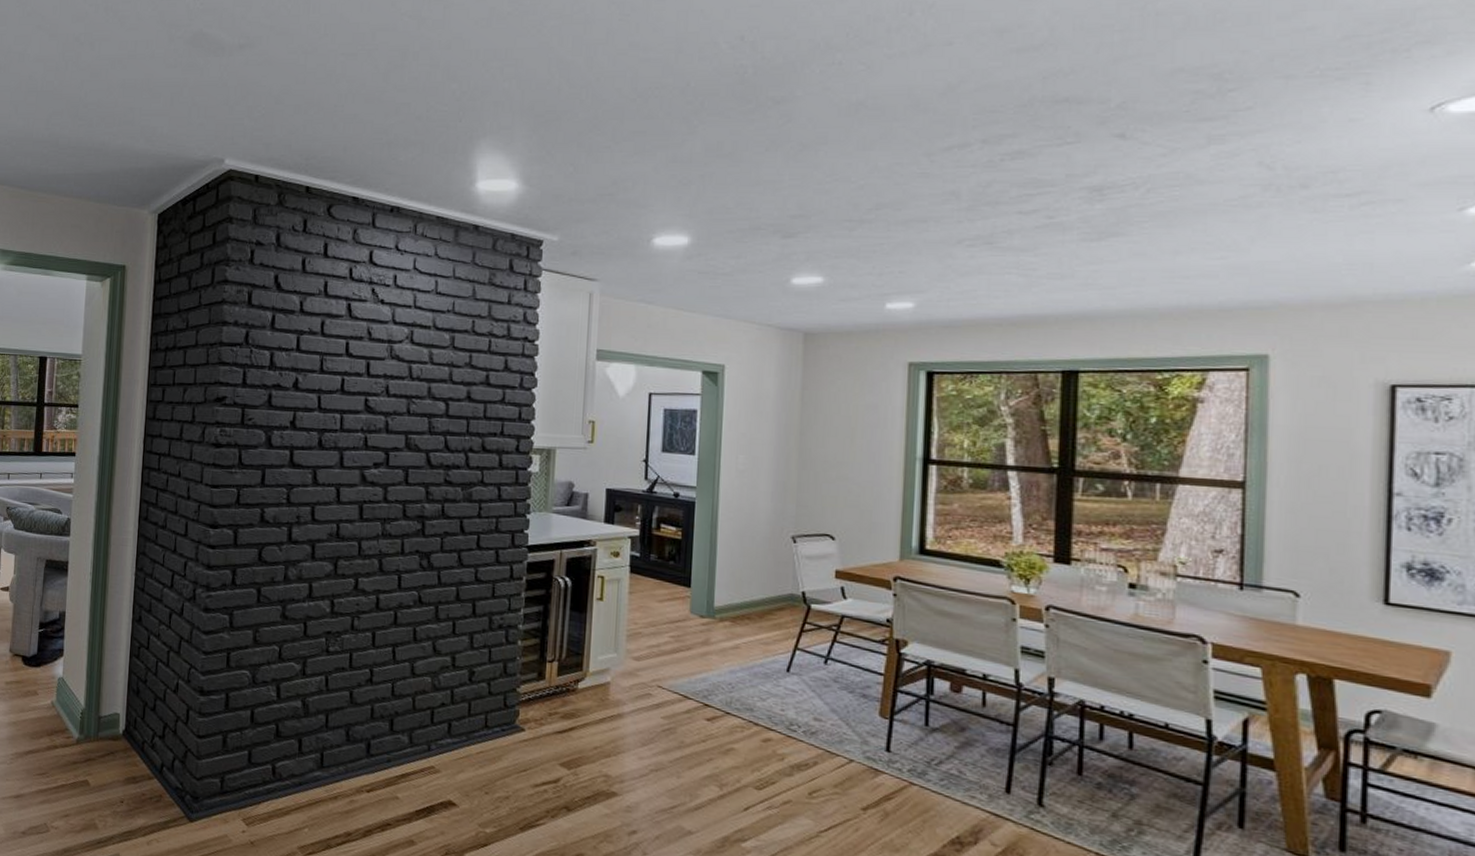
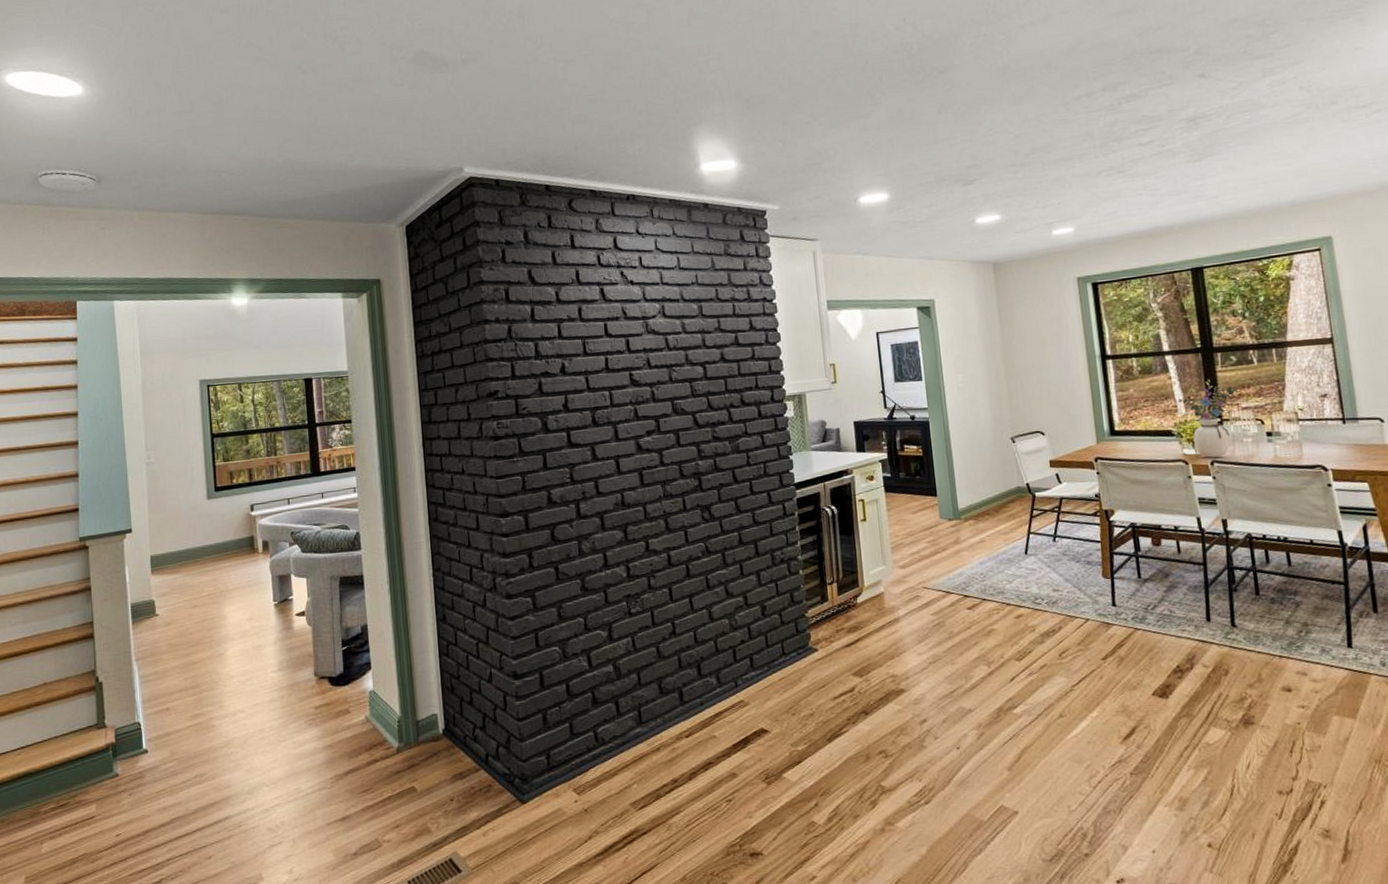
bouquet: none [1015,508,1101,603] -> present [1178,380,1240,458]

